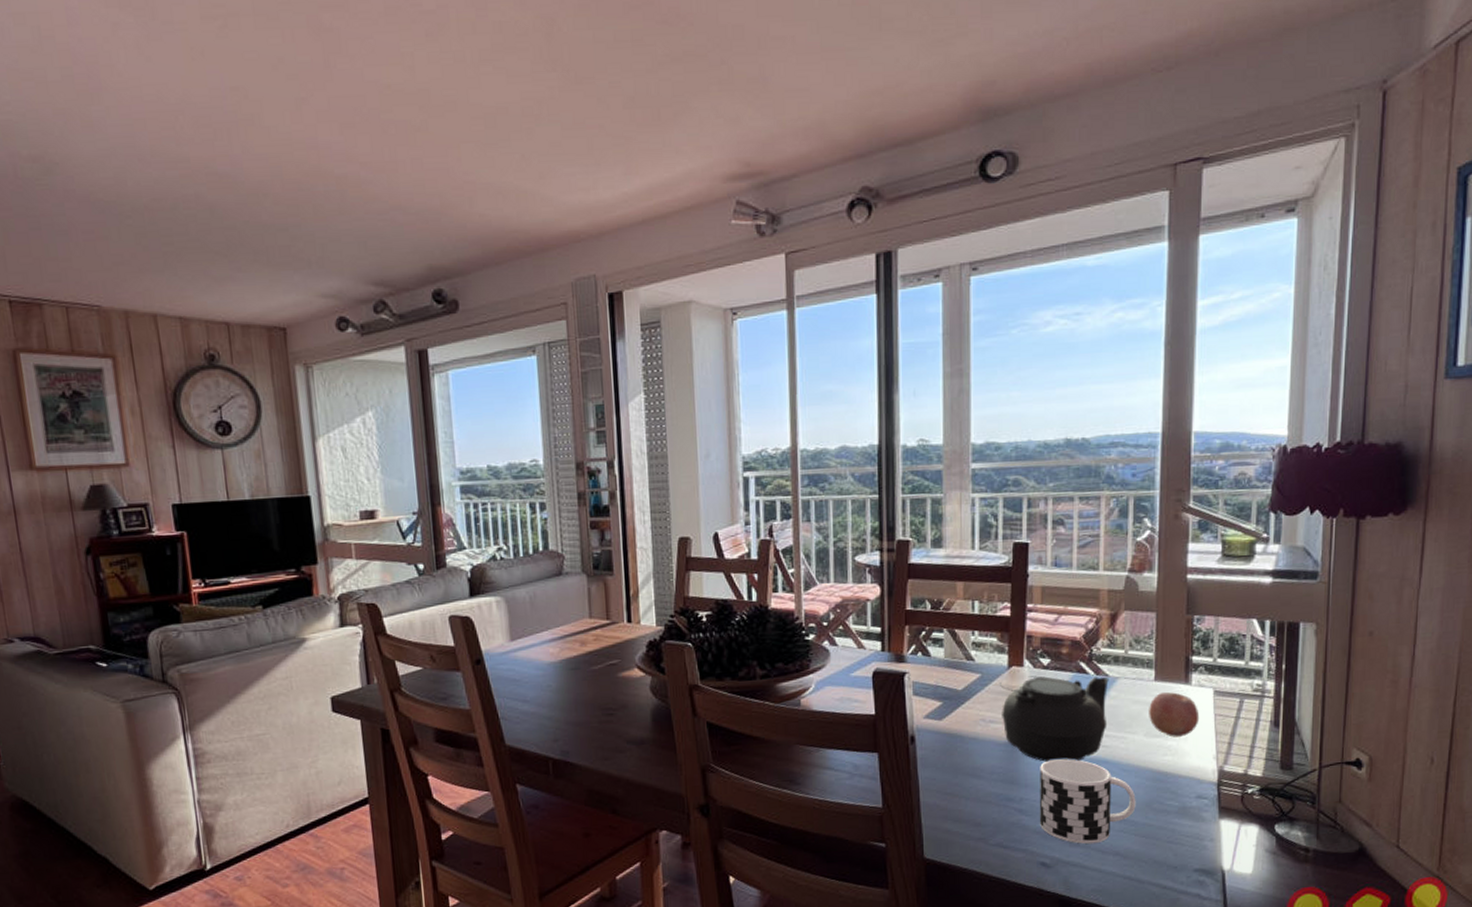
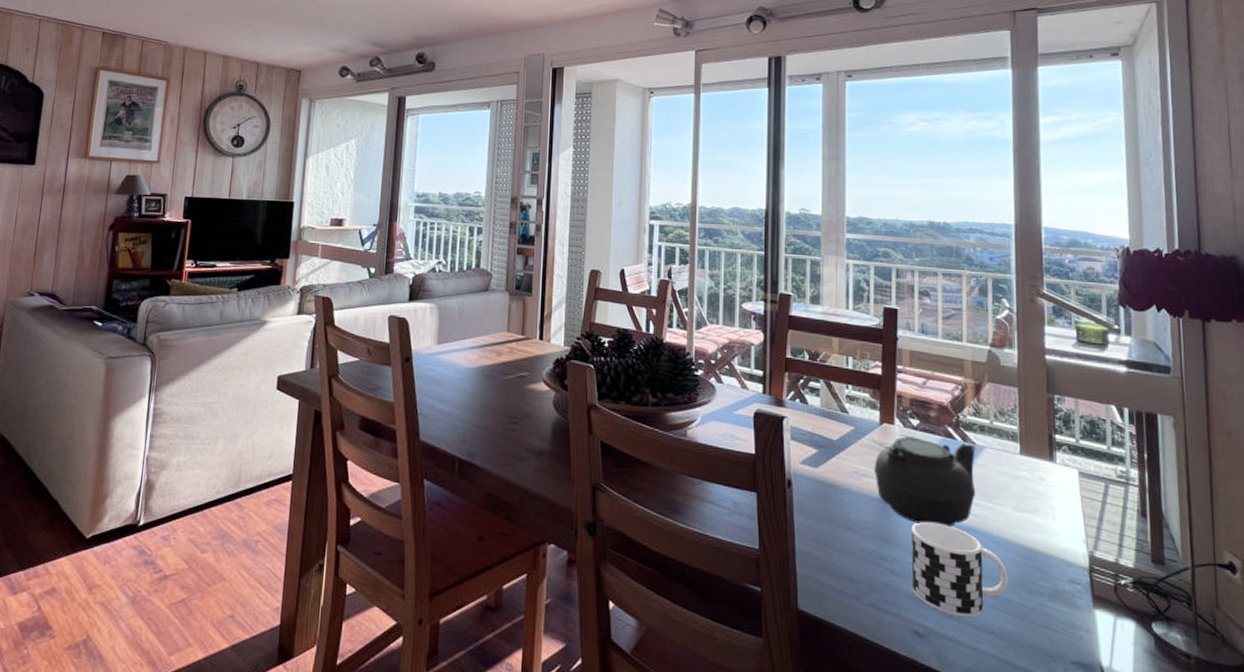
fruit: present [1149,692,1200,737] -> none [1016,467,1067,515]

